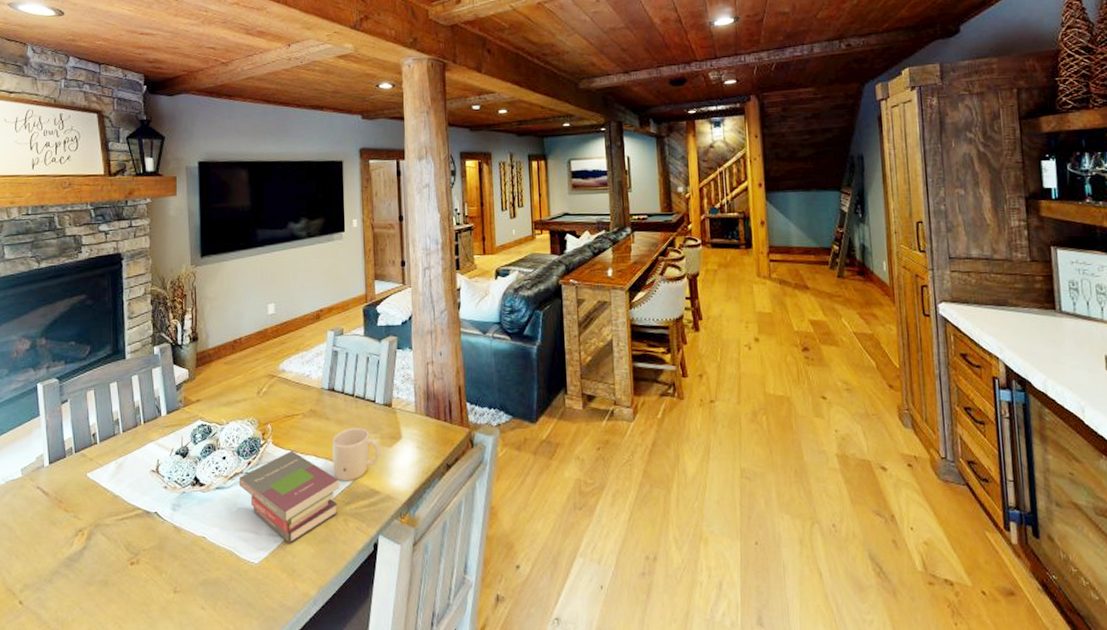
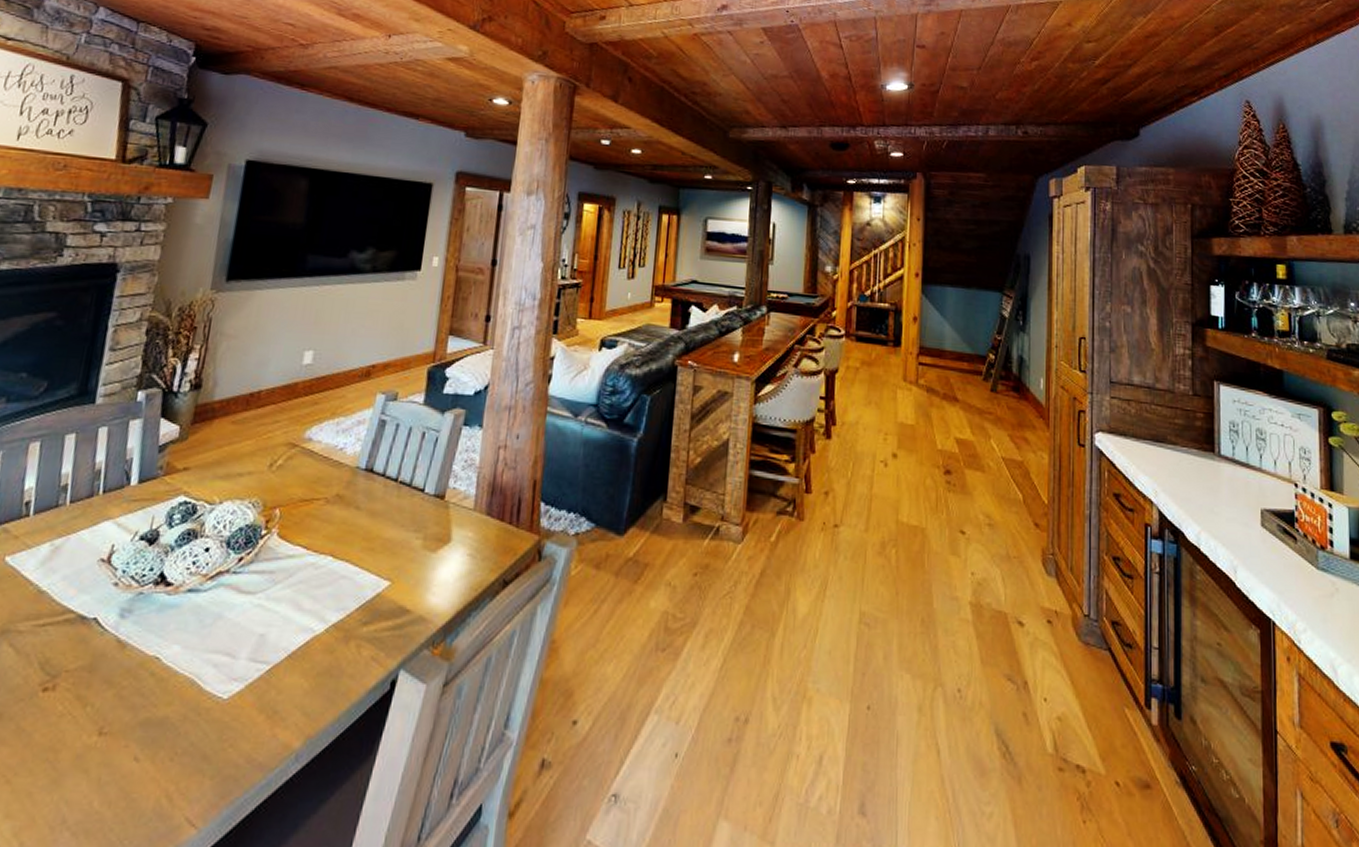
books: present [238,450,340,544] -> none [220,546,360,675]
mug: present [332,427,380,482] -> none [353,521,421,594]

